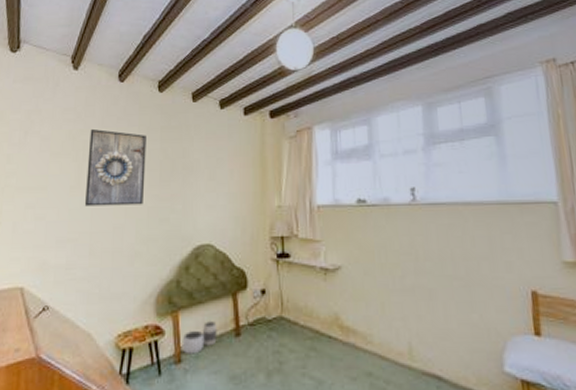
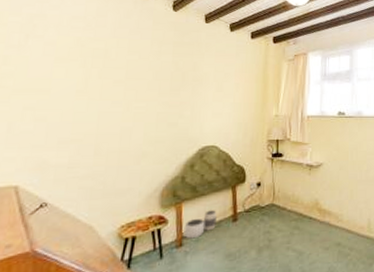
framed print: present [84,128,146,206] -> none [91,38,159,110]

